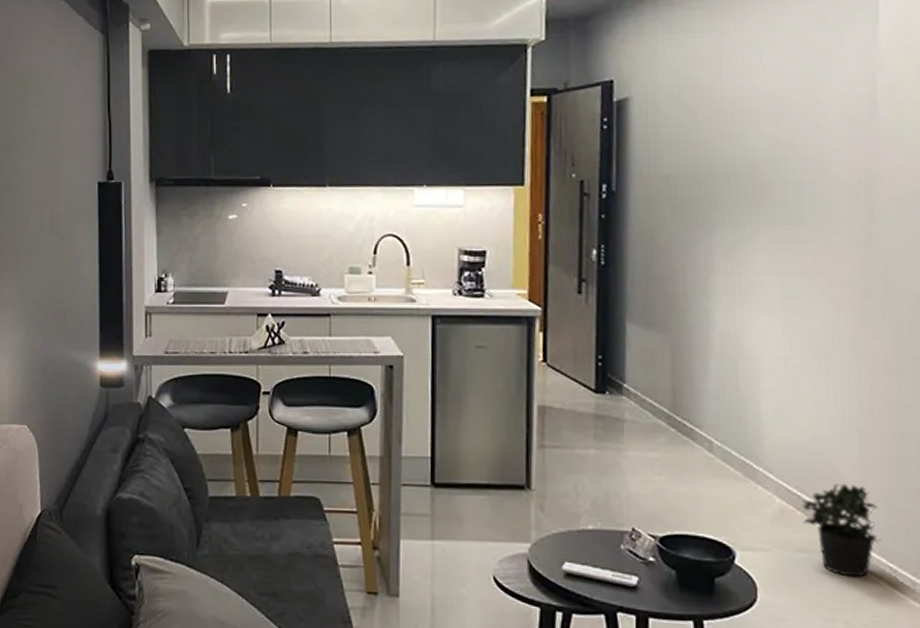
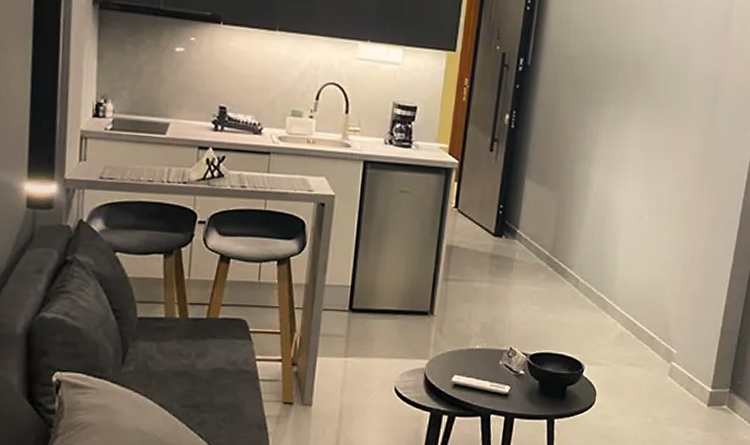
potted plant: present [802,484,881,578] -> none [635,315,687,385]

